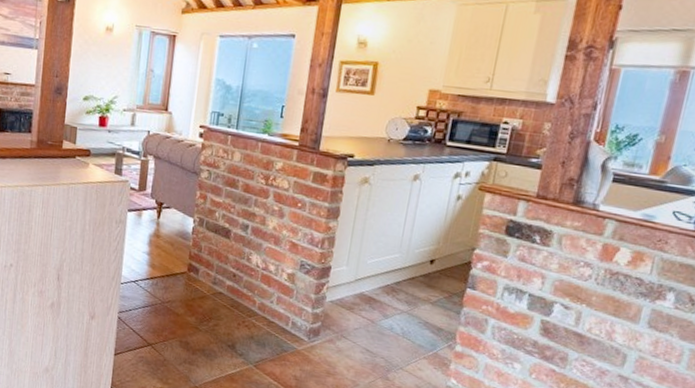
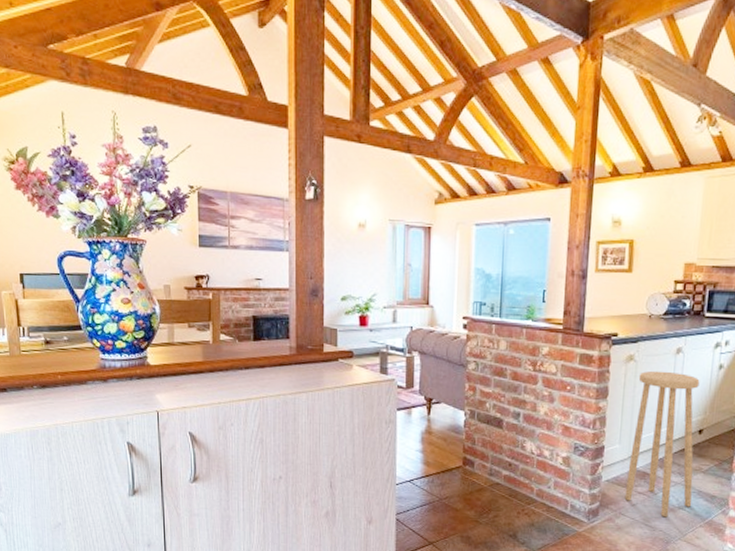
stool: none [347,195,436,345] -> present [624,370,700,518]

